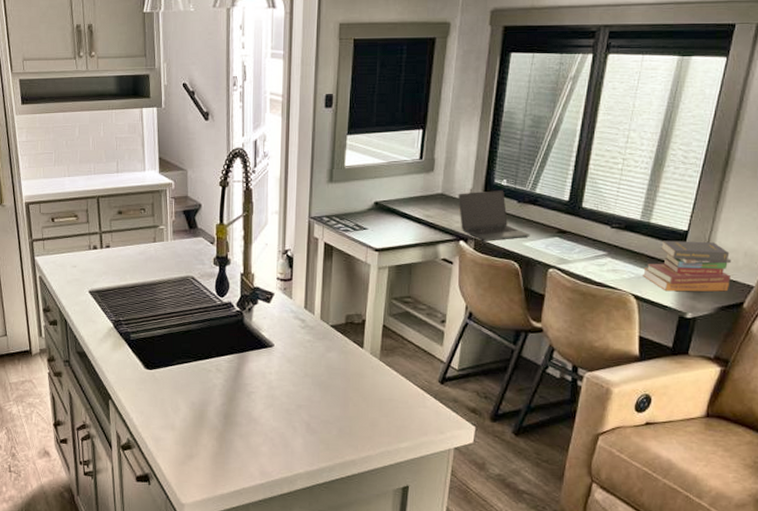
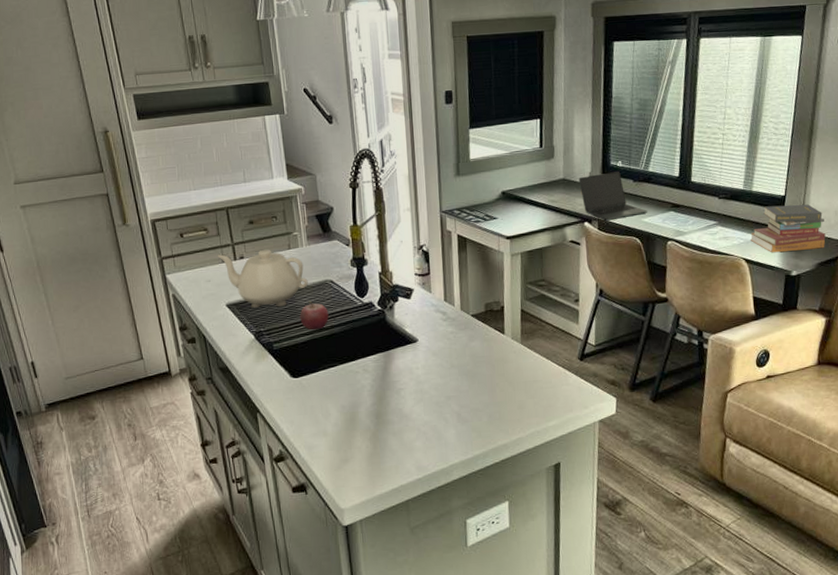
teapot: none [85,240,170,299] -> present [217,249,308,308]
fruit: none [159,295,187,325] -> present [300,300,329,331]

